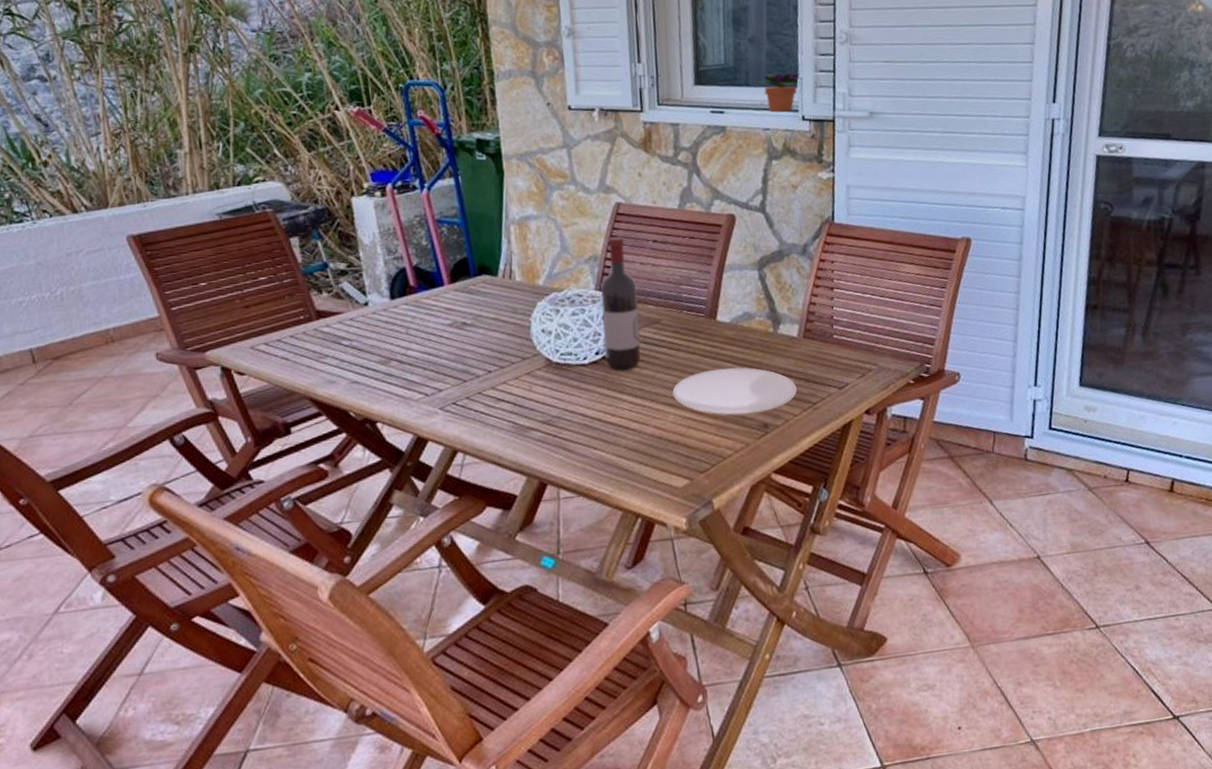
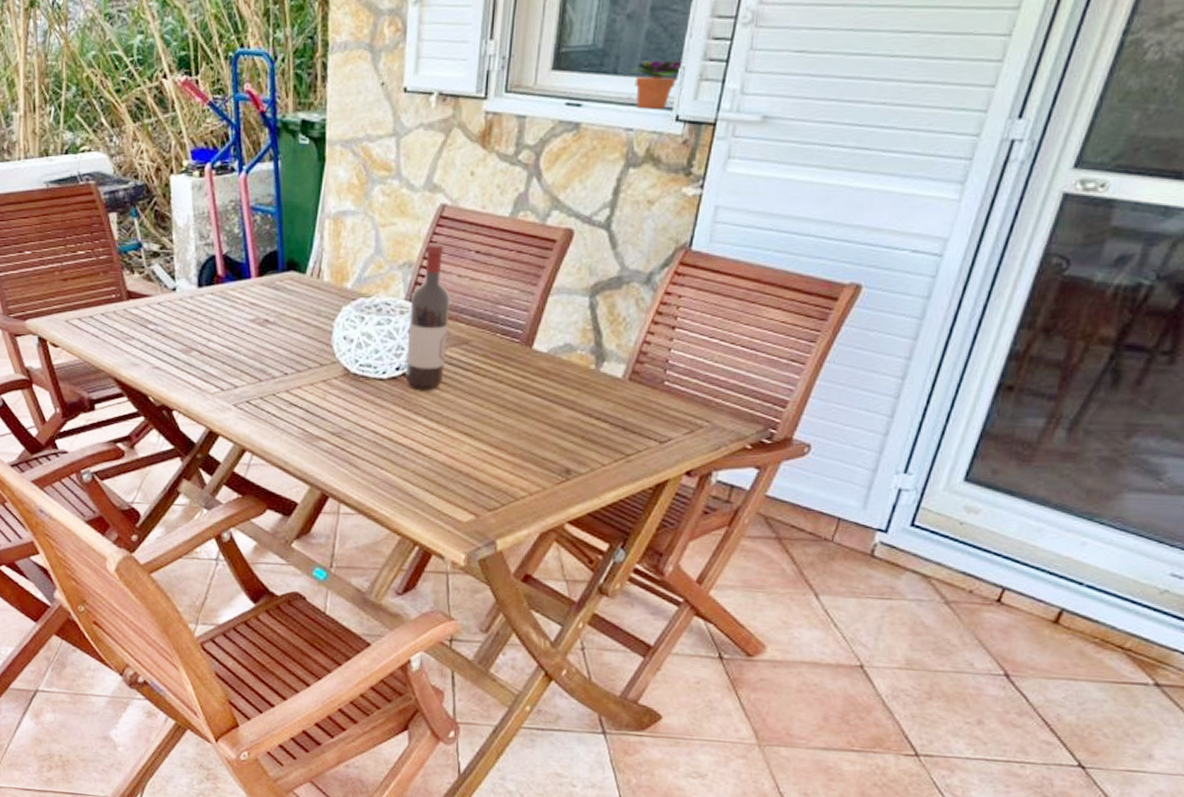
plate: present [672,367,797,416] -> none [471,402,611,458]

